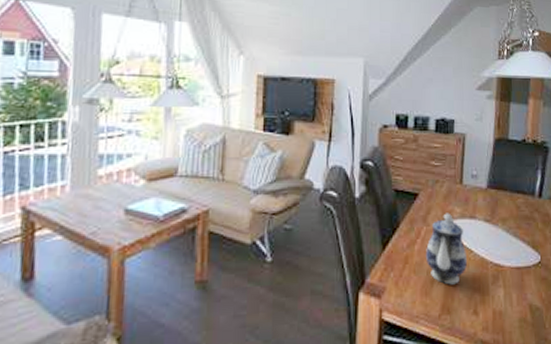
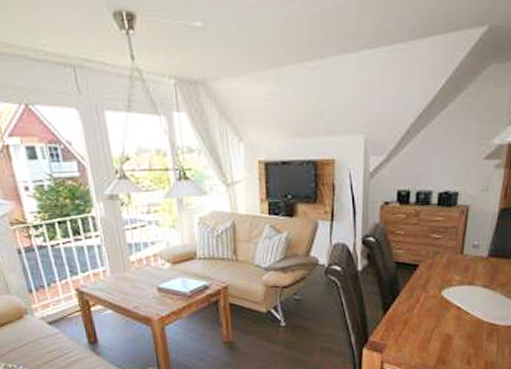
teapot: present [426,213,467,285] -> none [424,281,463,342]

